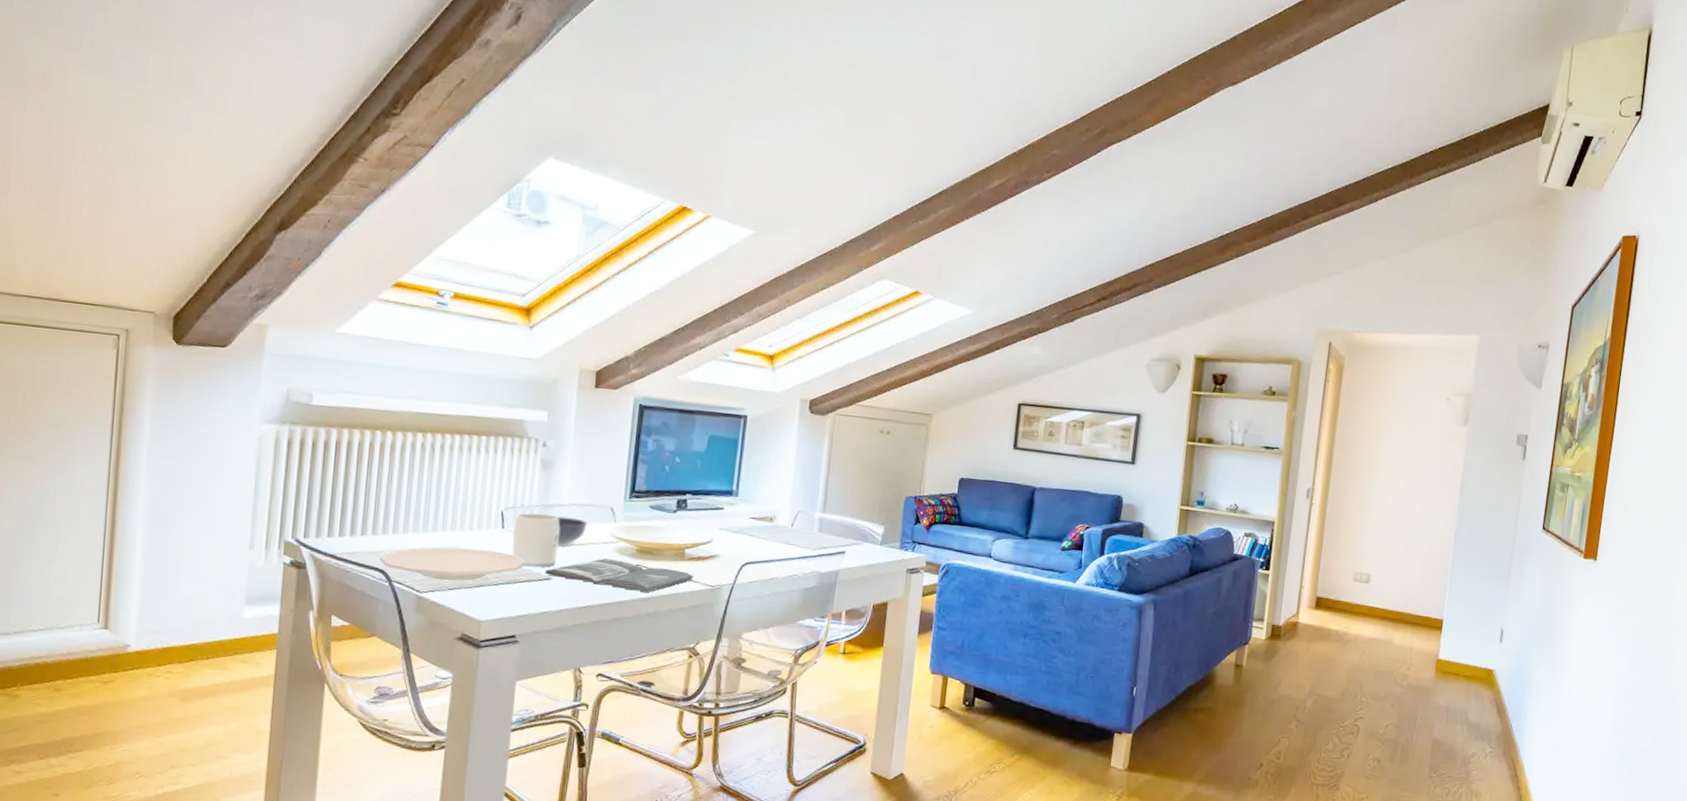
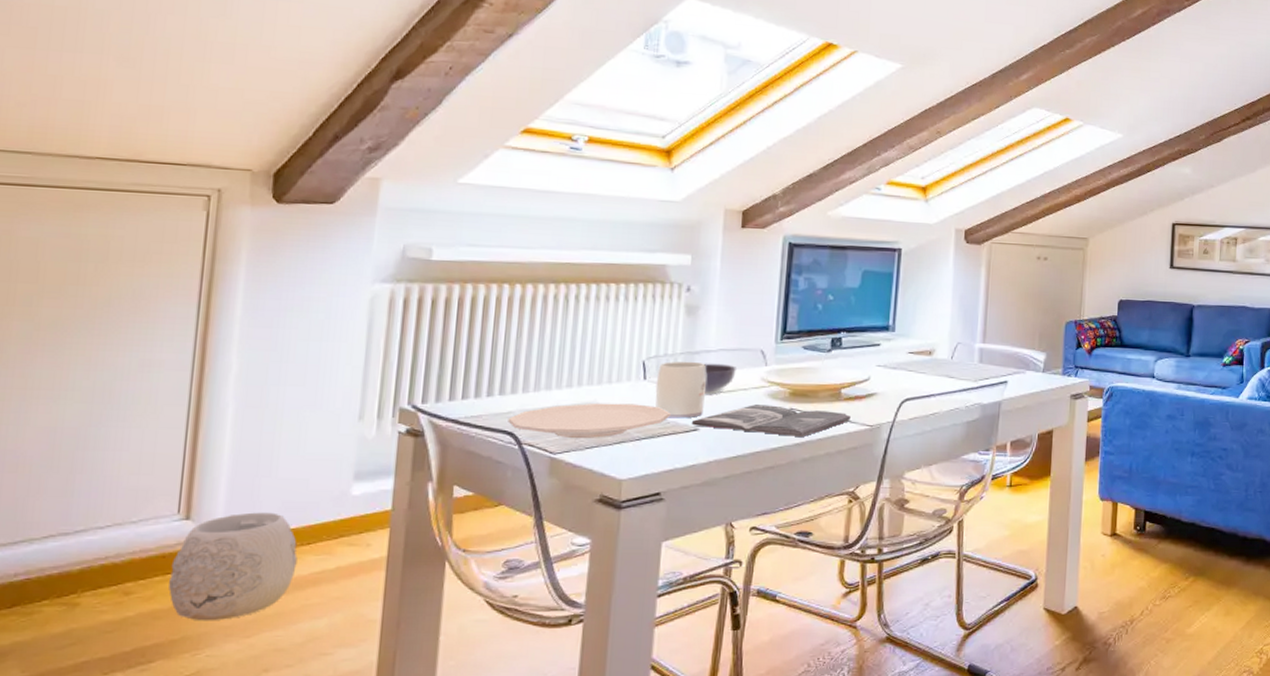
decorative planter: none [92,626,198,720] -> present [169,512,298,621]

